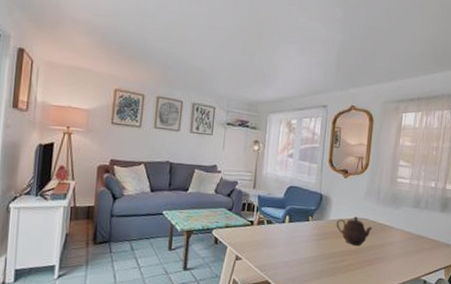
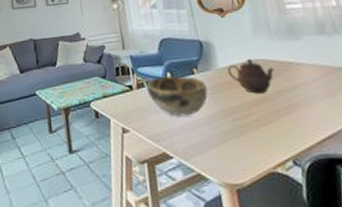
decorative bowl: none [265,218,316,254] -> present [146,75,208,117]

